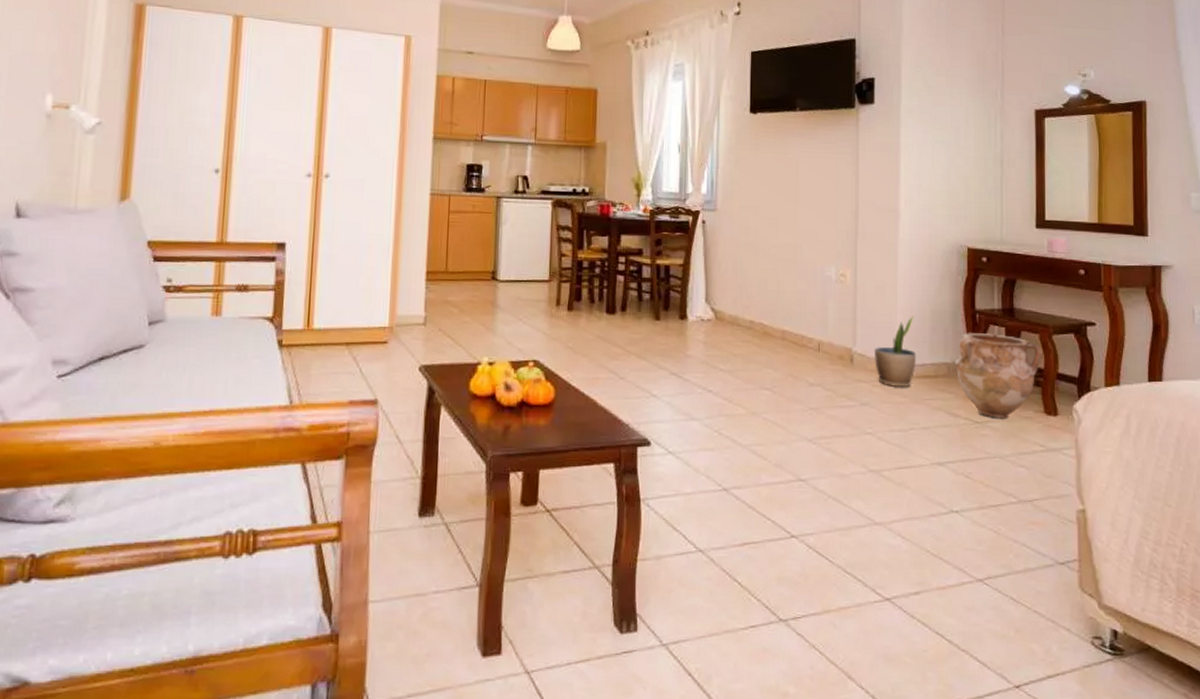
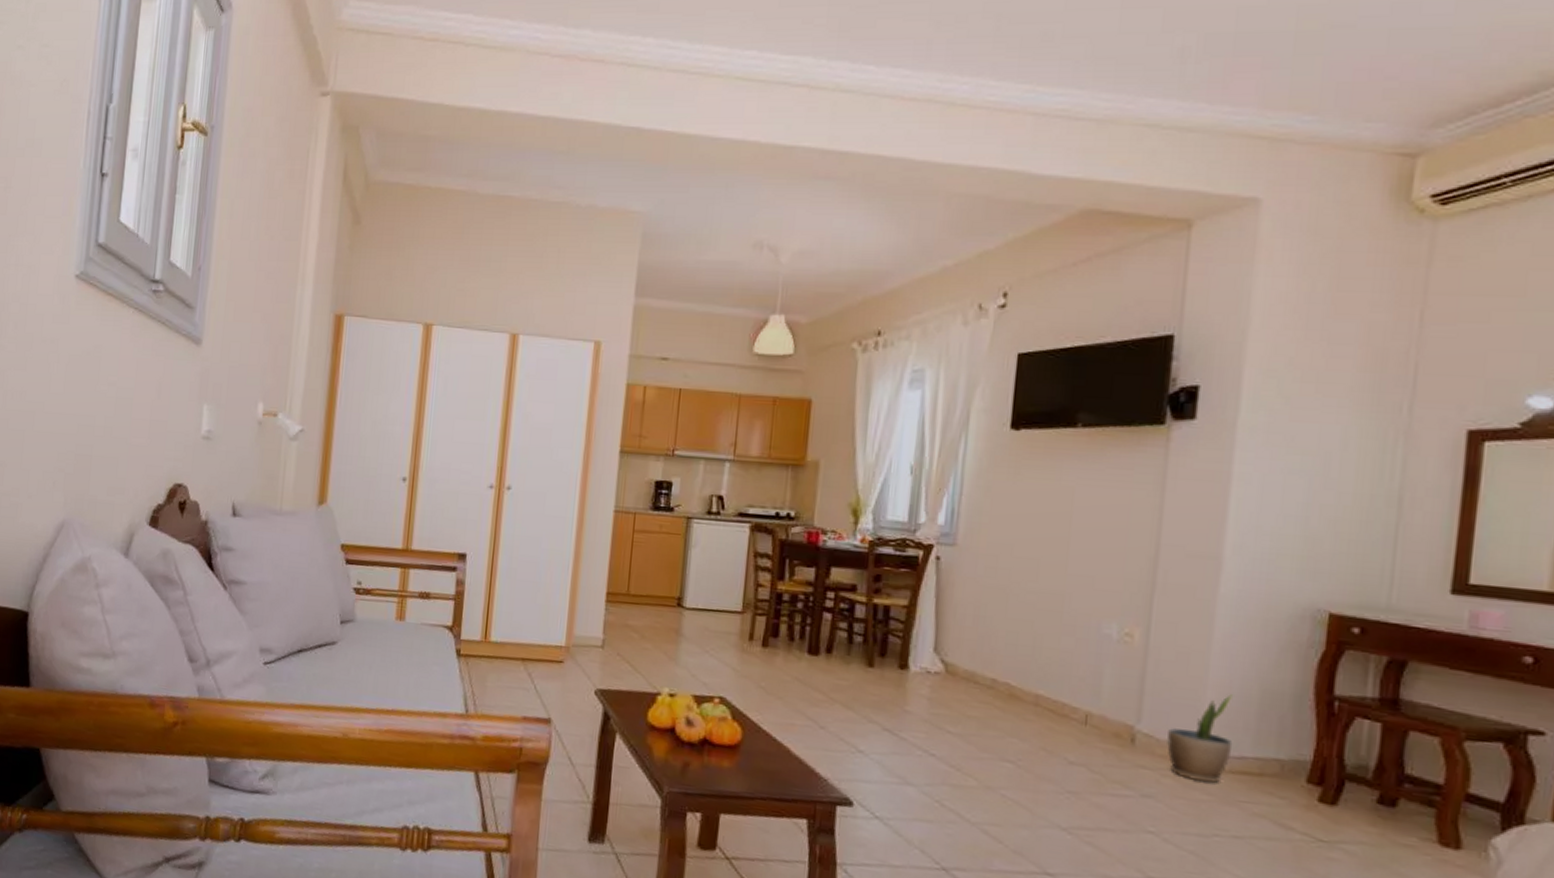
vase: present [955,332,1042,418] -> none [1293,723,1443,842]

